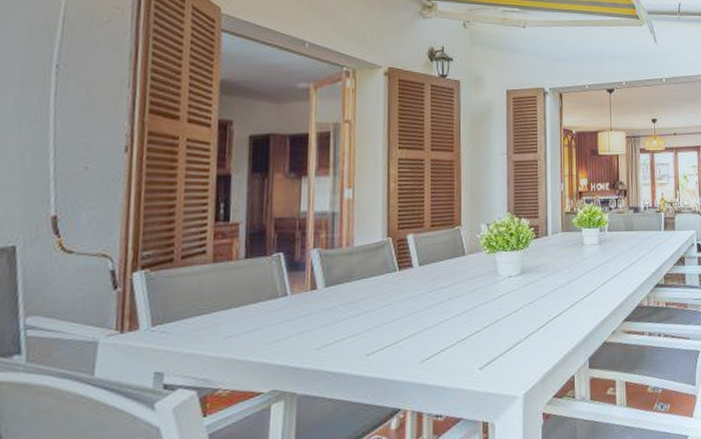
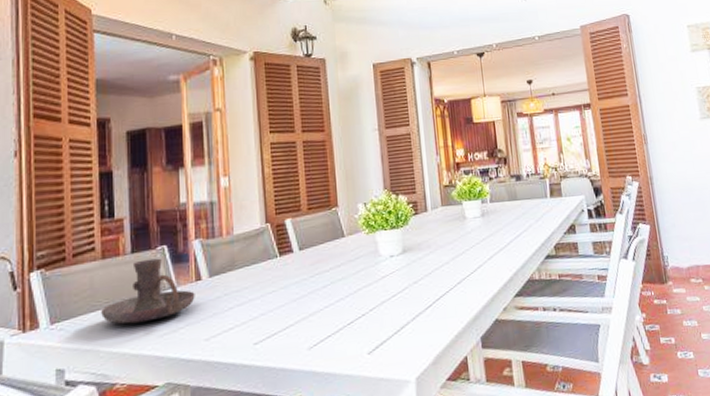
candle holder: none [208,265,309,330] -> present [101,258,195,324]

